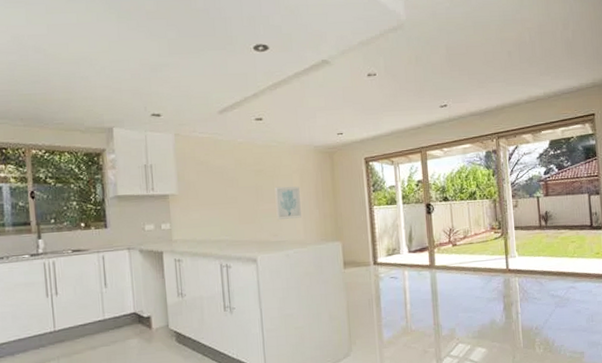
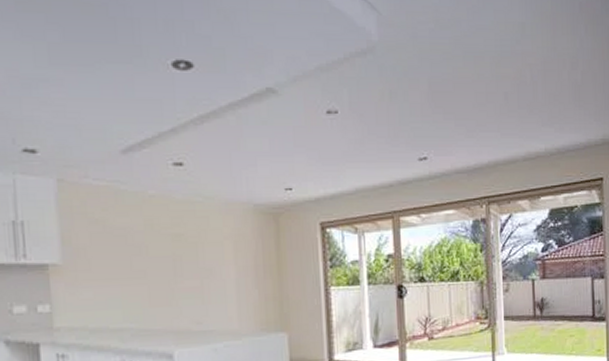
wall art: present [274,186,301,220] -> none [199,257,235,302]

